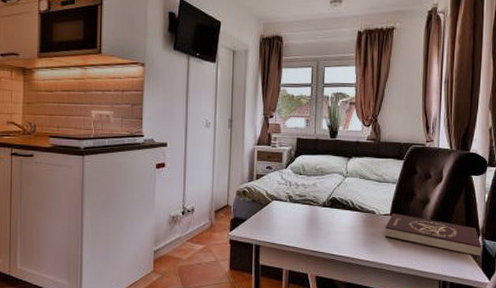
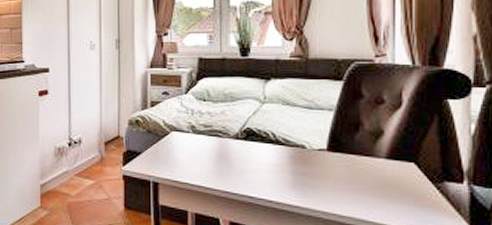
book: present [385,213,482,257] -> none [320,148,469,209]

